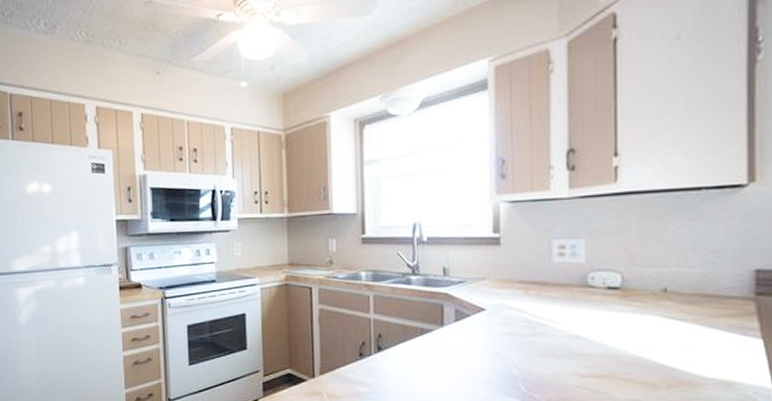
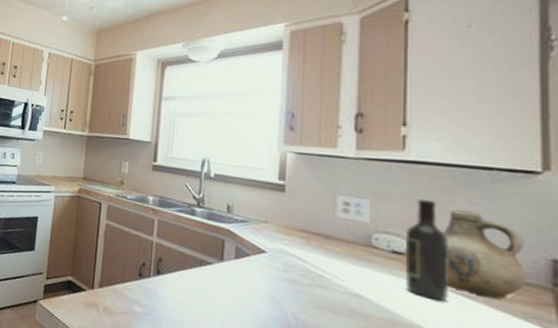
wine bottle: none [620,229,662,328] -> present [406,198,450,301]
ceramic jug: none [654,234,732,316] -> present [442,209,527,299]

